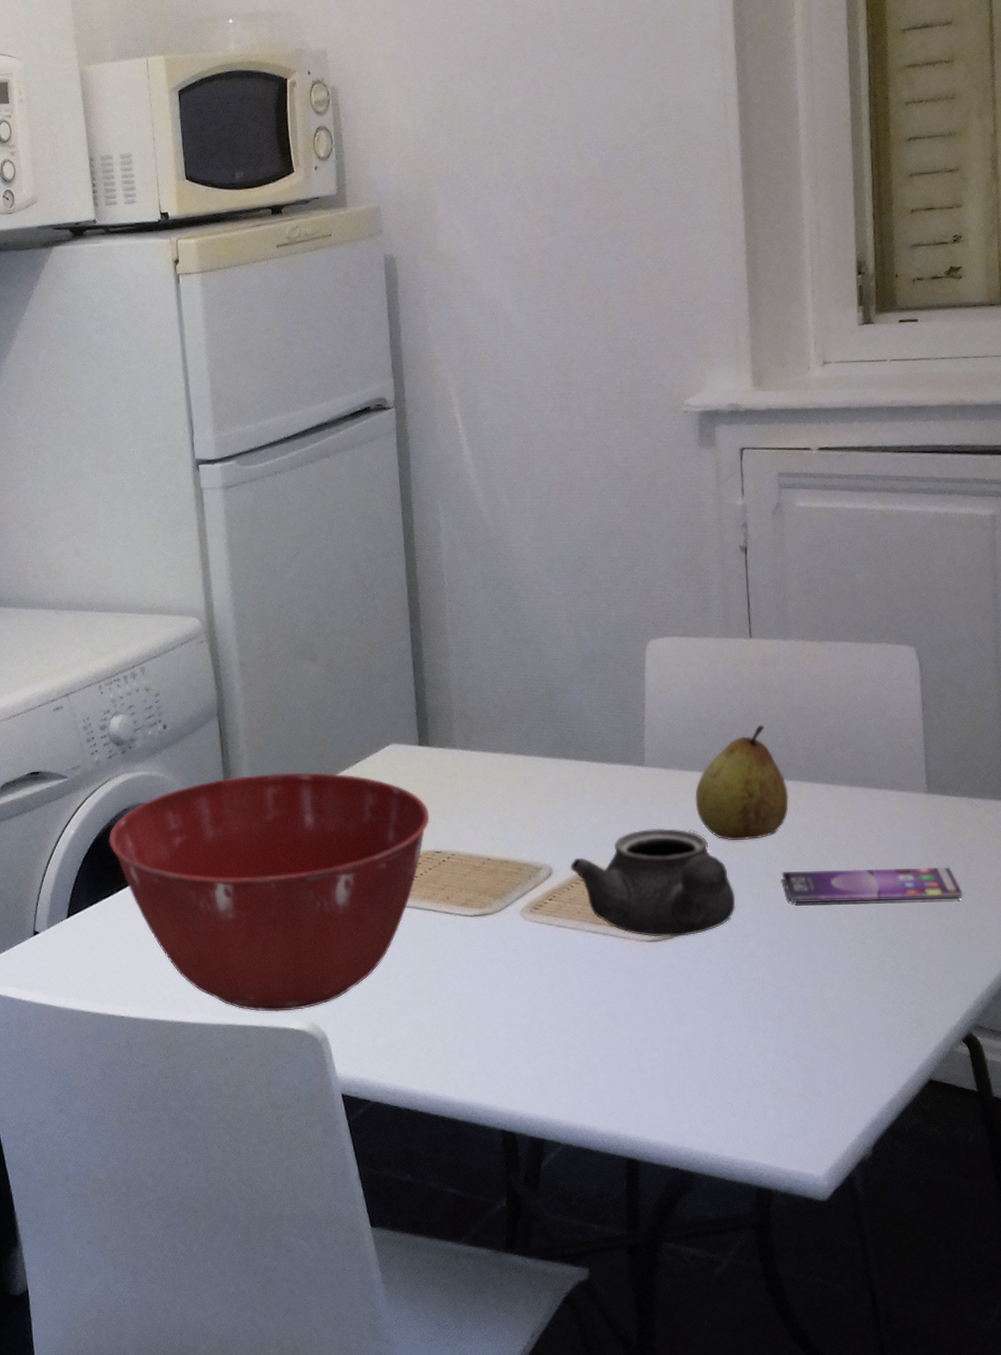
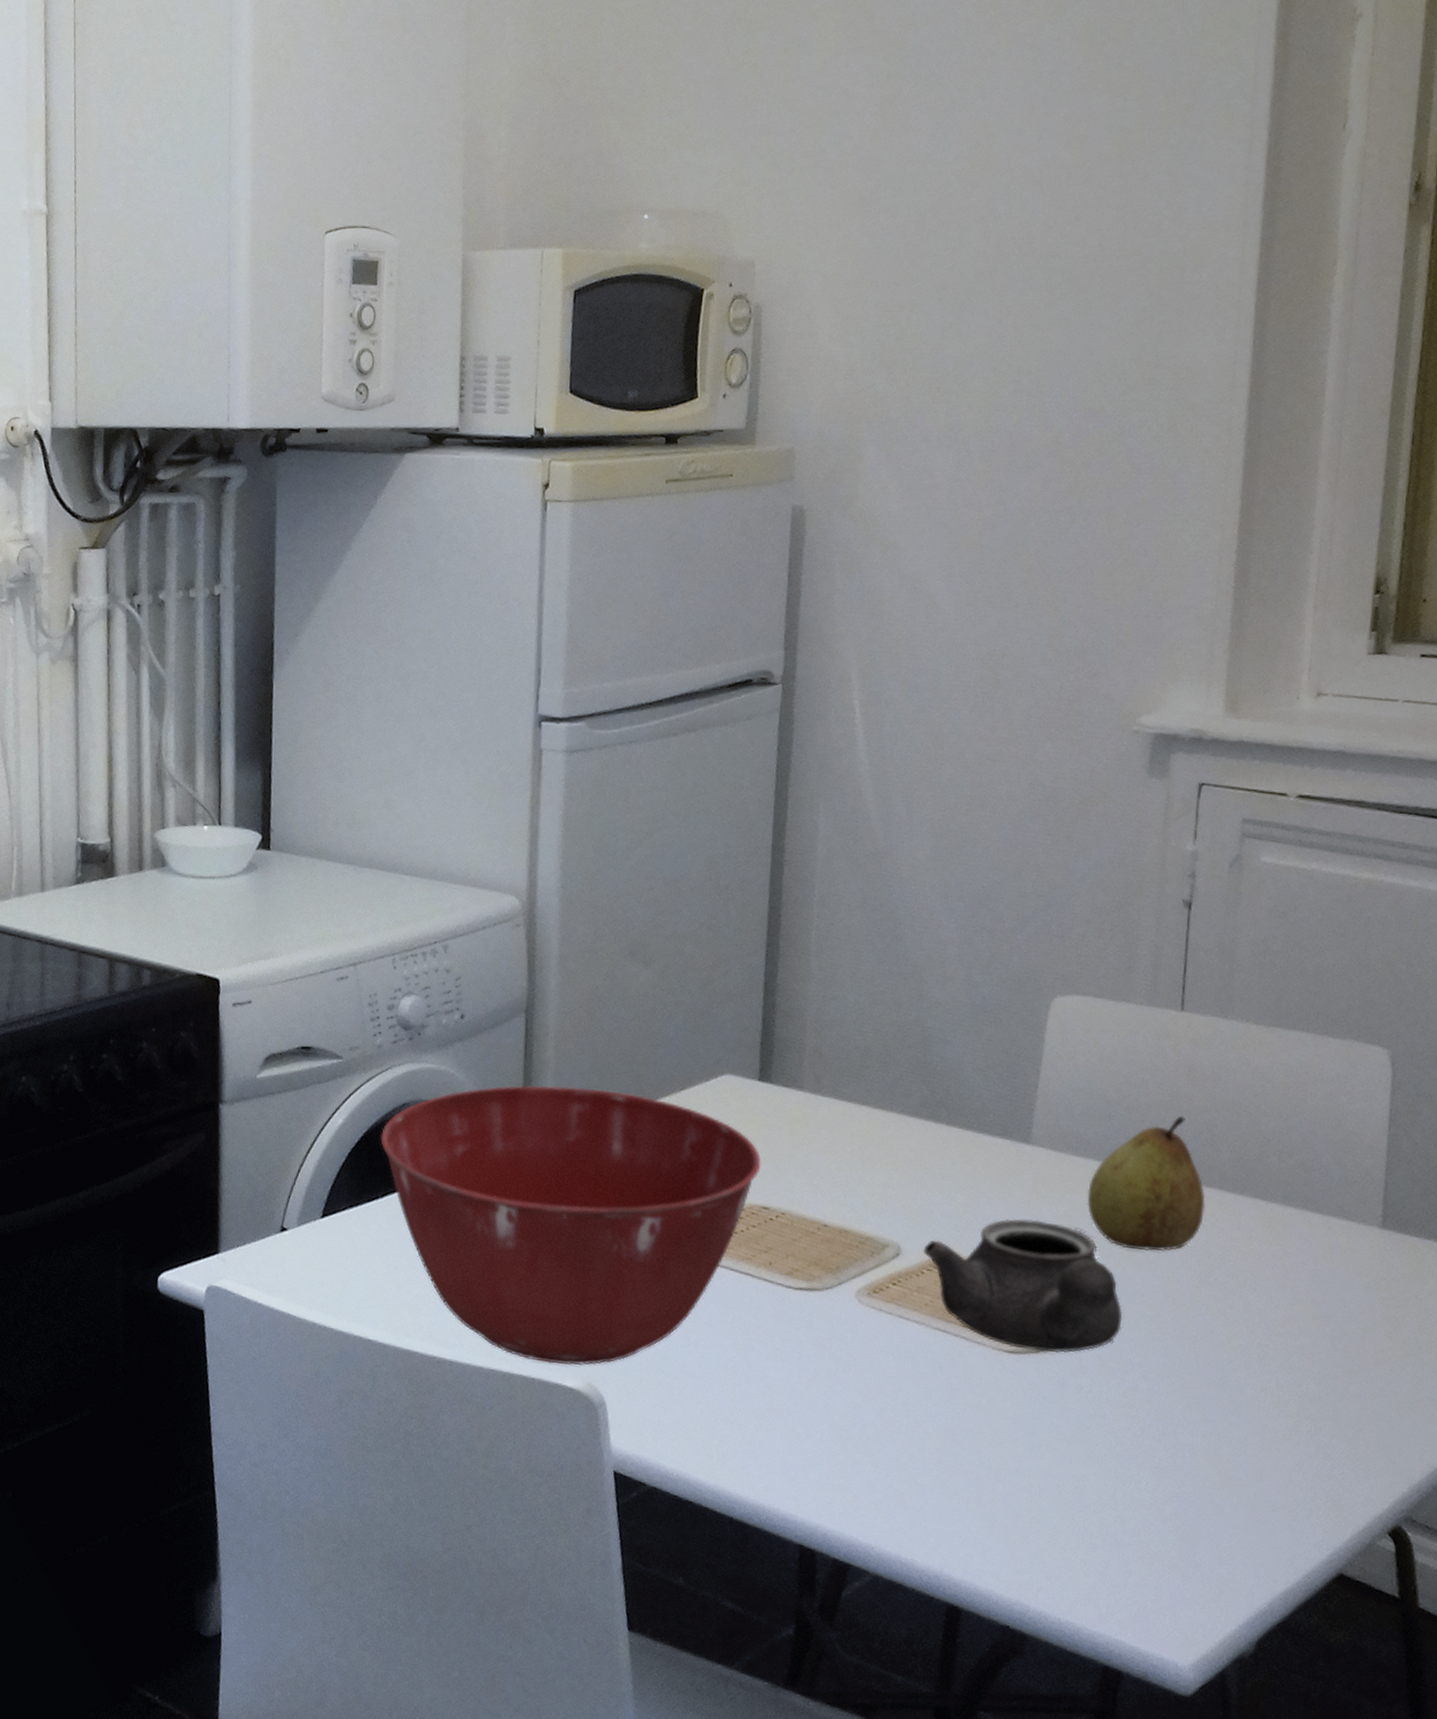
smartphone: present [782,866,963,904] -> none [1184,1295,1412,1362]

